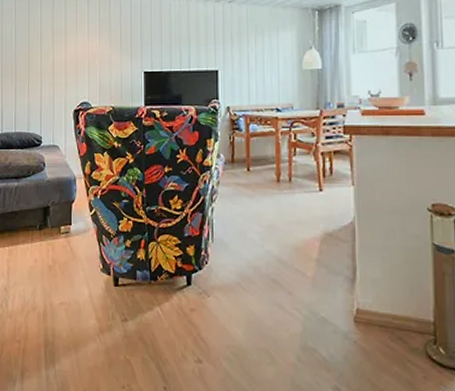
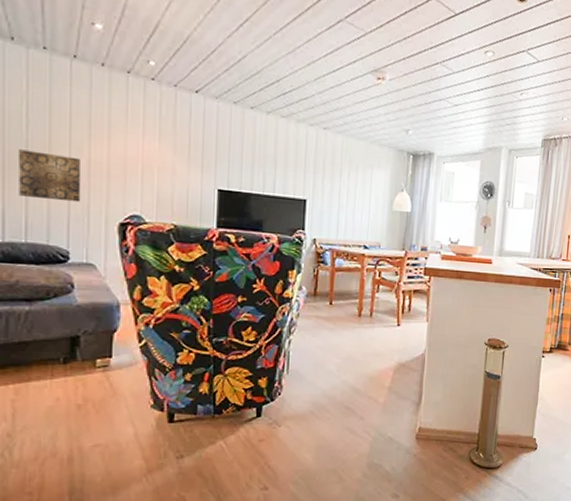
wall art: none [11,61,49,97] -> present [19,149,82,203]

